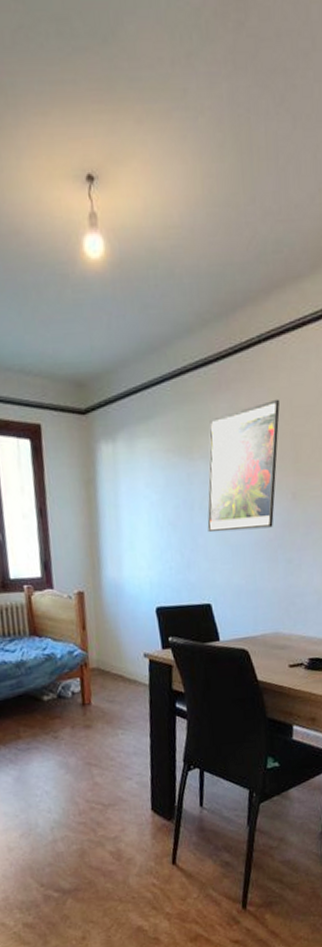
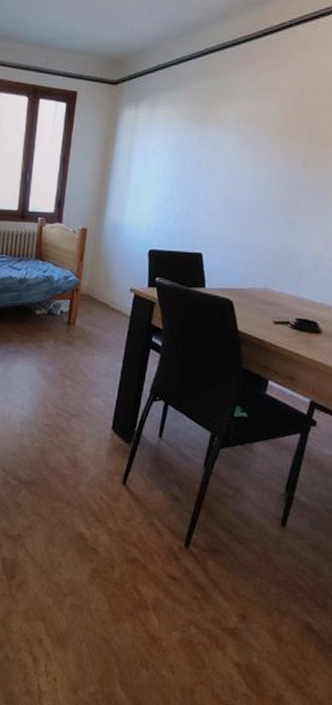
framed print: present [207,399,280,533] -> none [210,75,303,191]

